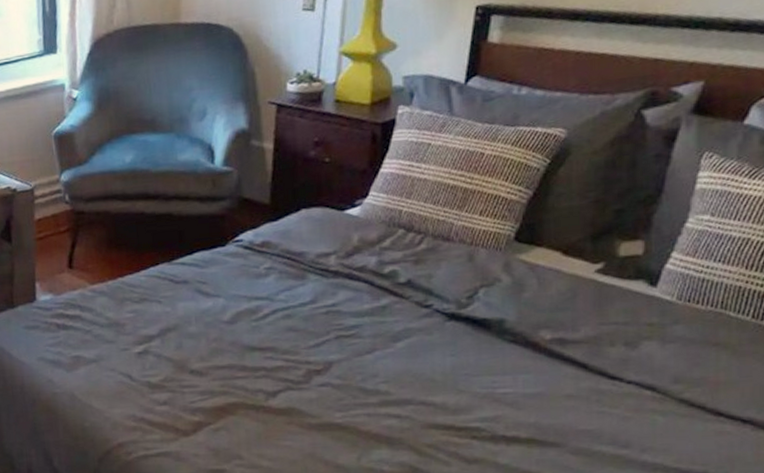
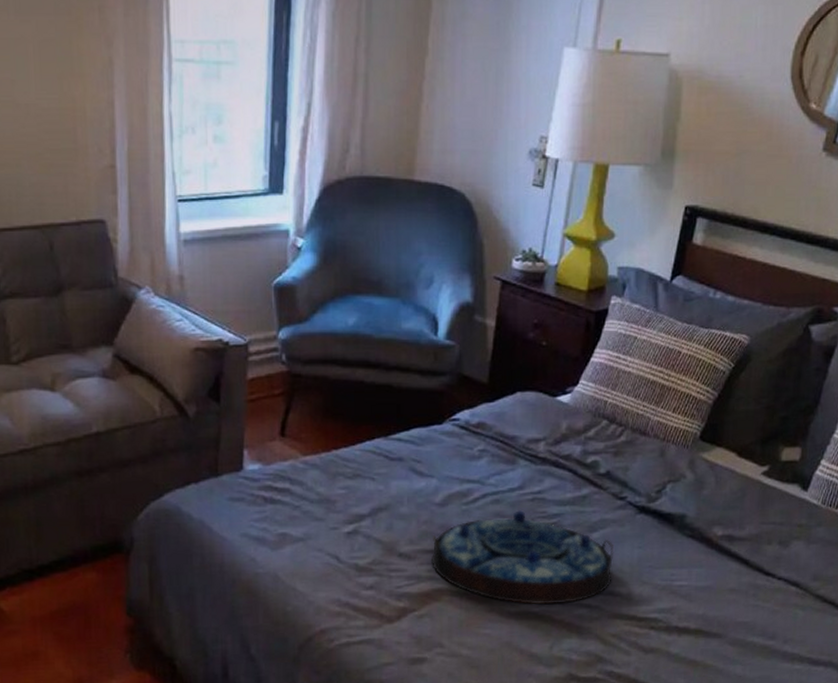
serving tray: none [223,323,423,417] -> present [432,509,614,605]

